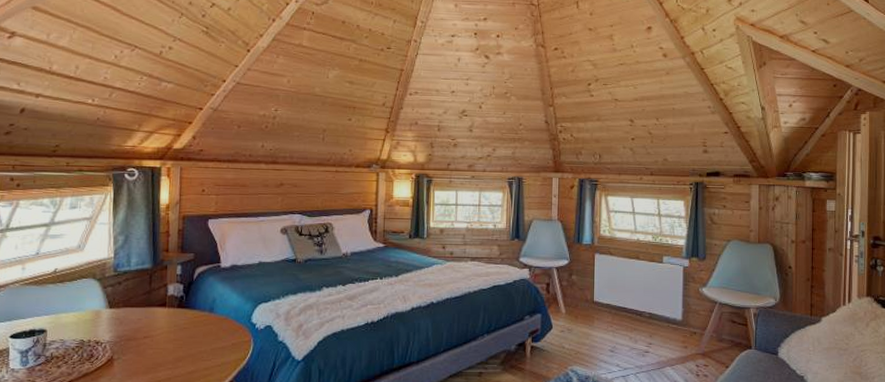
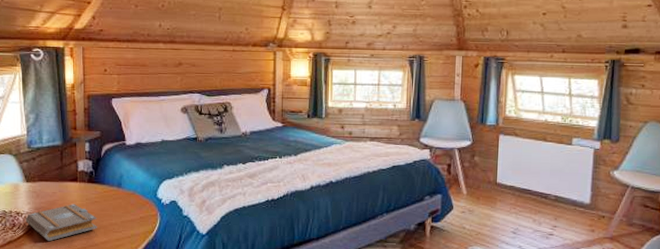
book: none [105,331,185,373] -> present [26,204,97,242]

